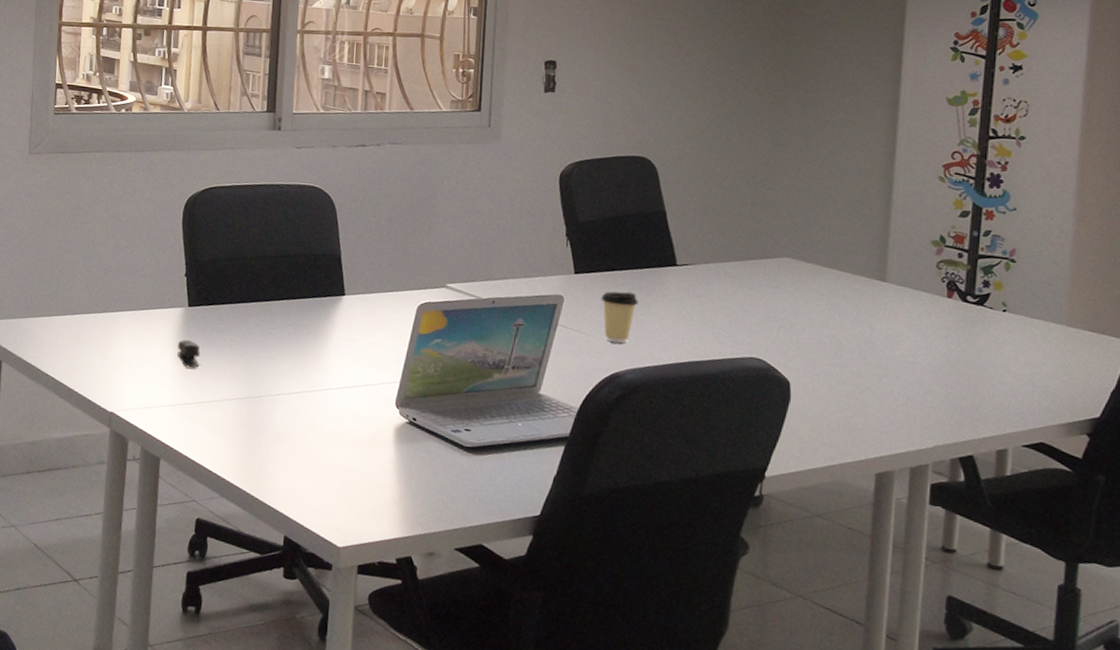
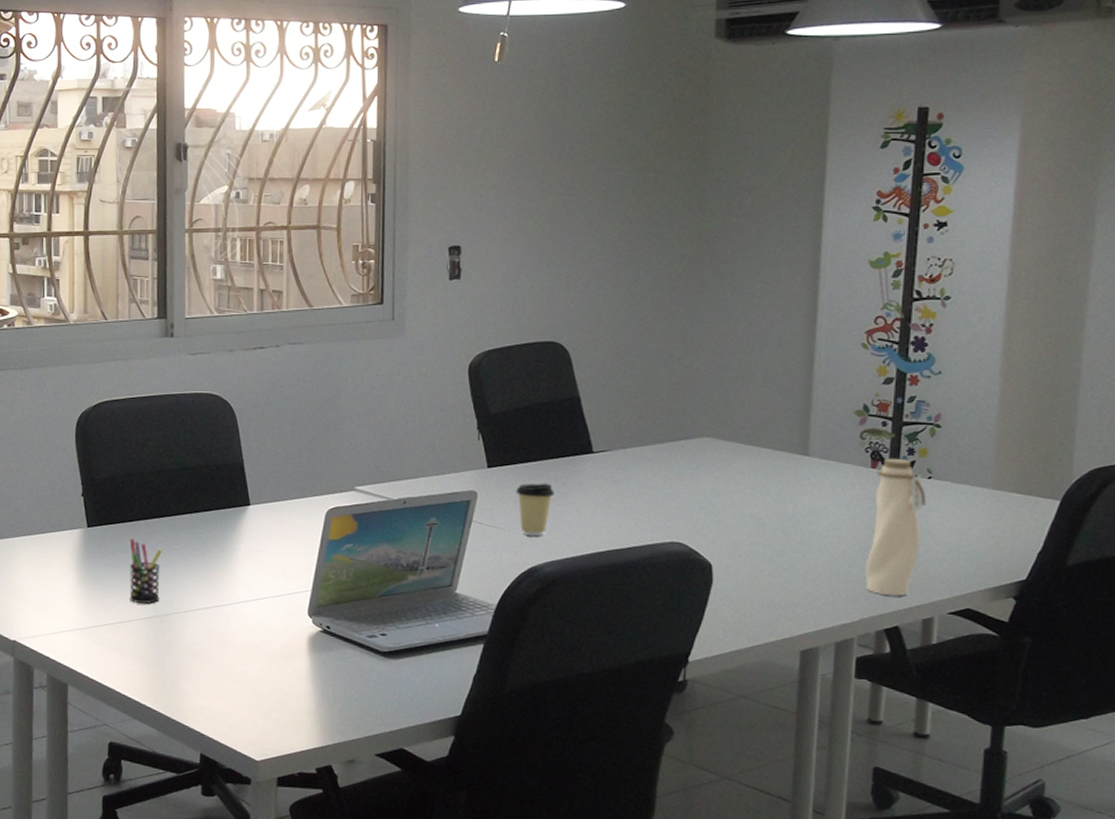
stapler: present [177,339,200,368] -> none [79,561,103,590]
pen holder: none [224,320,259,386] -> present [129,538,162,605]
water bottle: none [940,289,1001,425] -> present [865,458,926,596]

